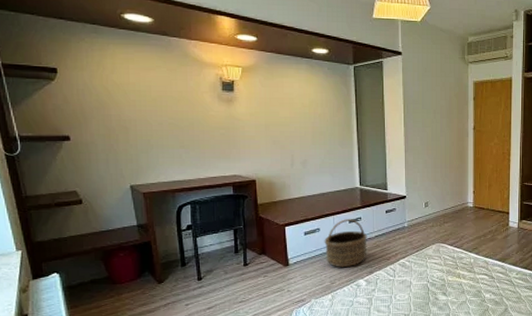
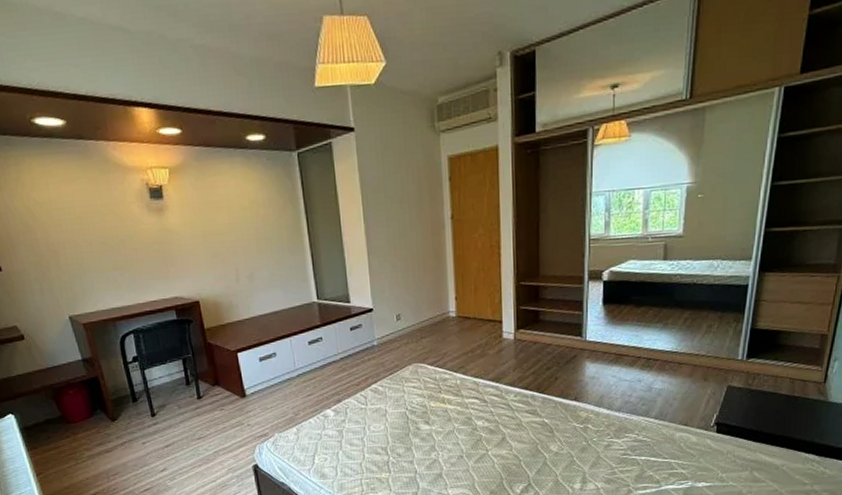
basket: present [324,219,367,268] -> none [282,340,333,397]

